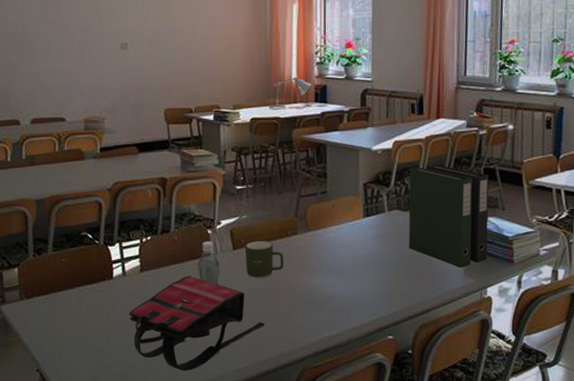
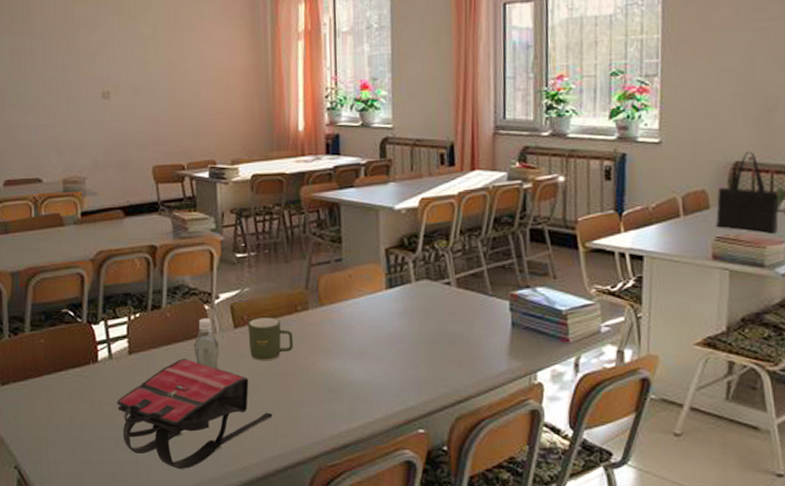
desk lamp: present [268,76,312,110] -> none [272,125,322,165]
binder: present [408,163,490,267] -> none [439,224,537,348]

